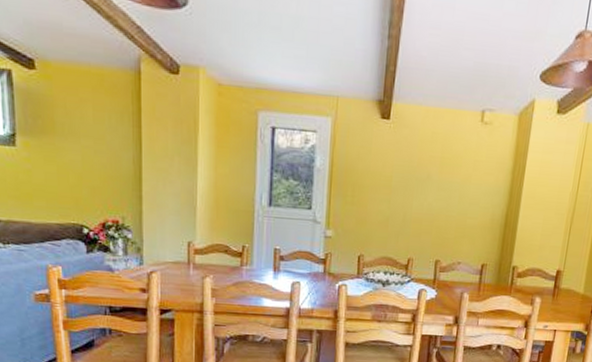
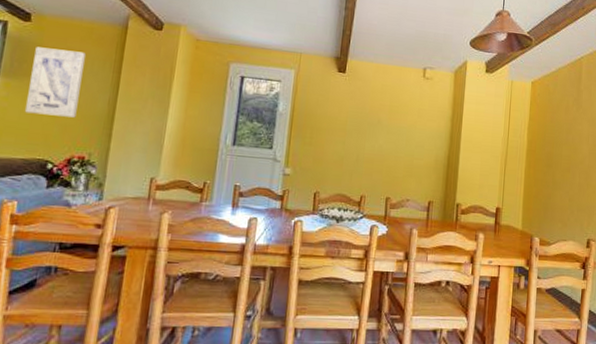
wall art: none [47,99,102,179] -> present [25,46,86,118]

